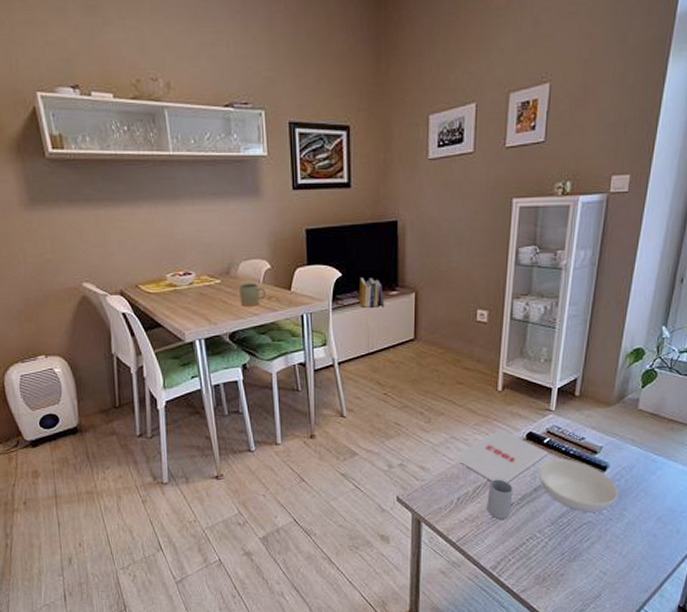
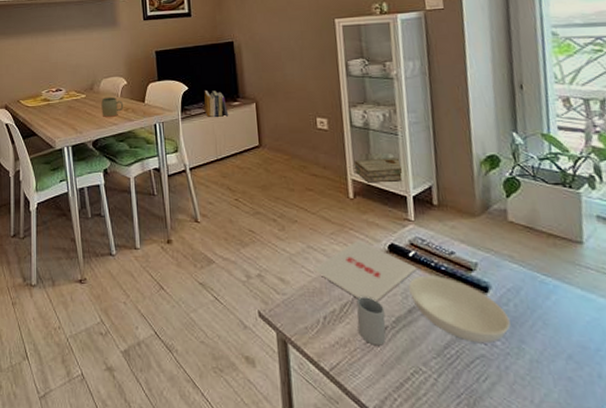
decorative box: none [507,351,552,376] -> present [354,158,403,183]

